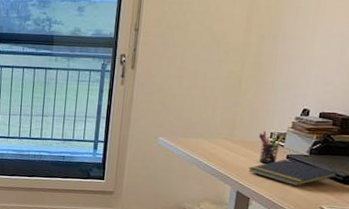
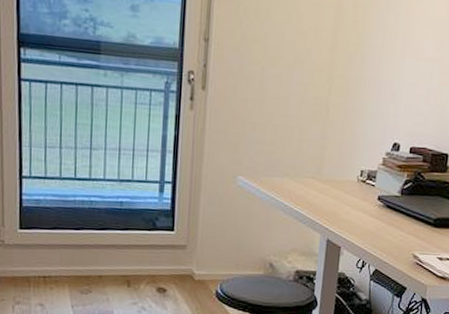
notepad: present [248,159,338,187] -> none [338,201,428,232]
pen holder: present [259,131,284,164] -> none [349,168,375,206]

